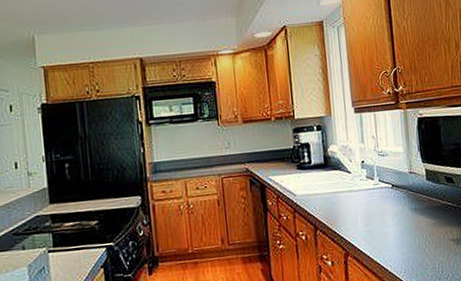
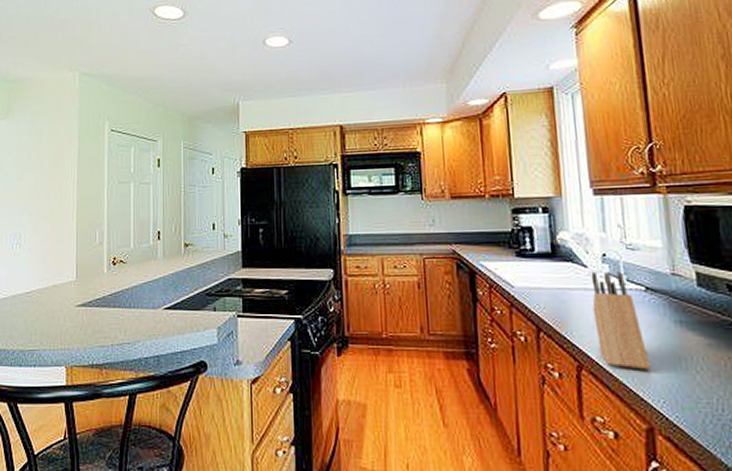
knife block: none [353,175,396,251] -> present [591,272,651,370]

